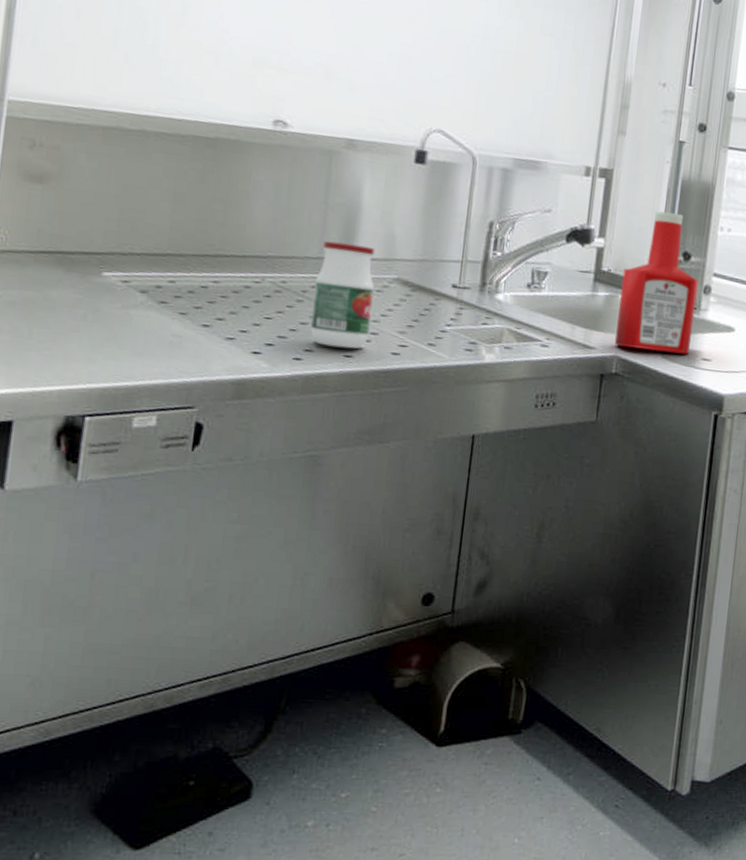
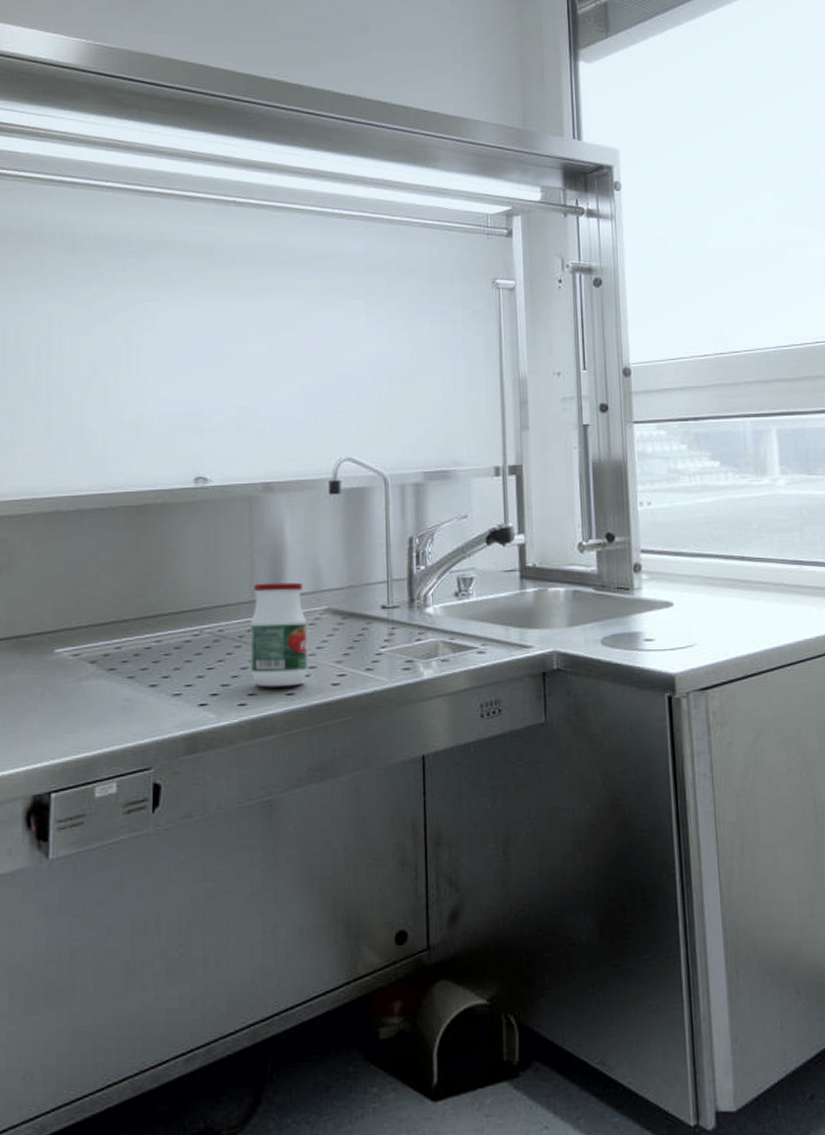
ketchup bottle: present [615,211,699,355] -> none [548,497,630,641]

